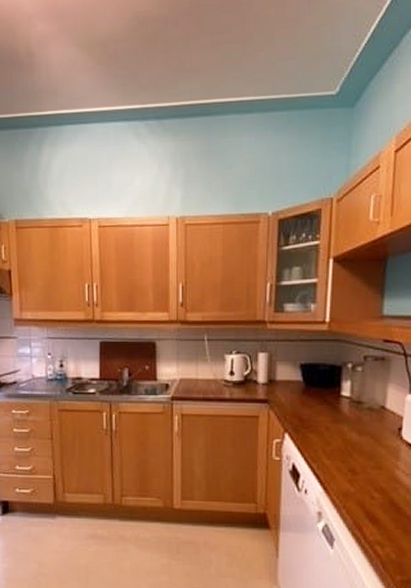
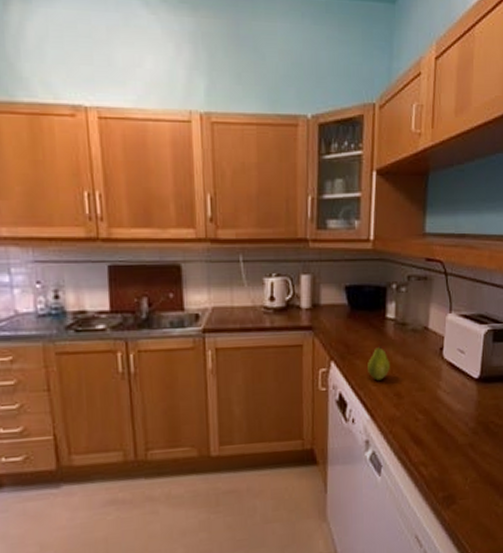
fruit: none [321,422,344,455] -> present [368,346,390,381]

